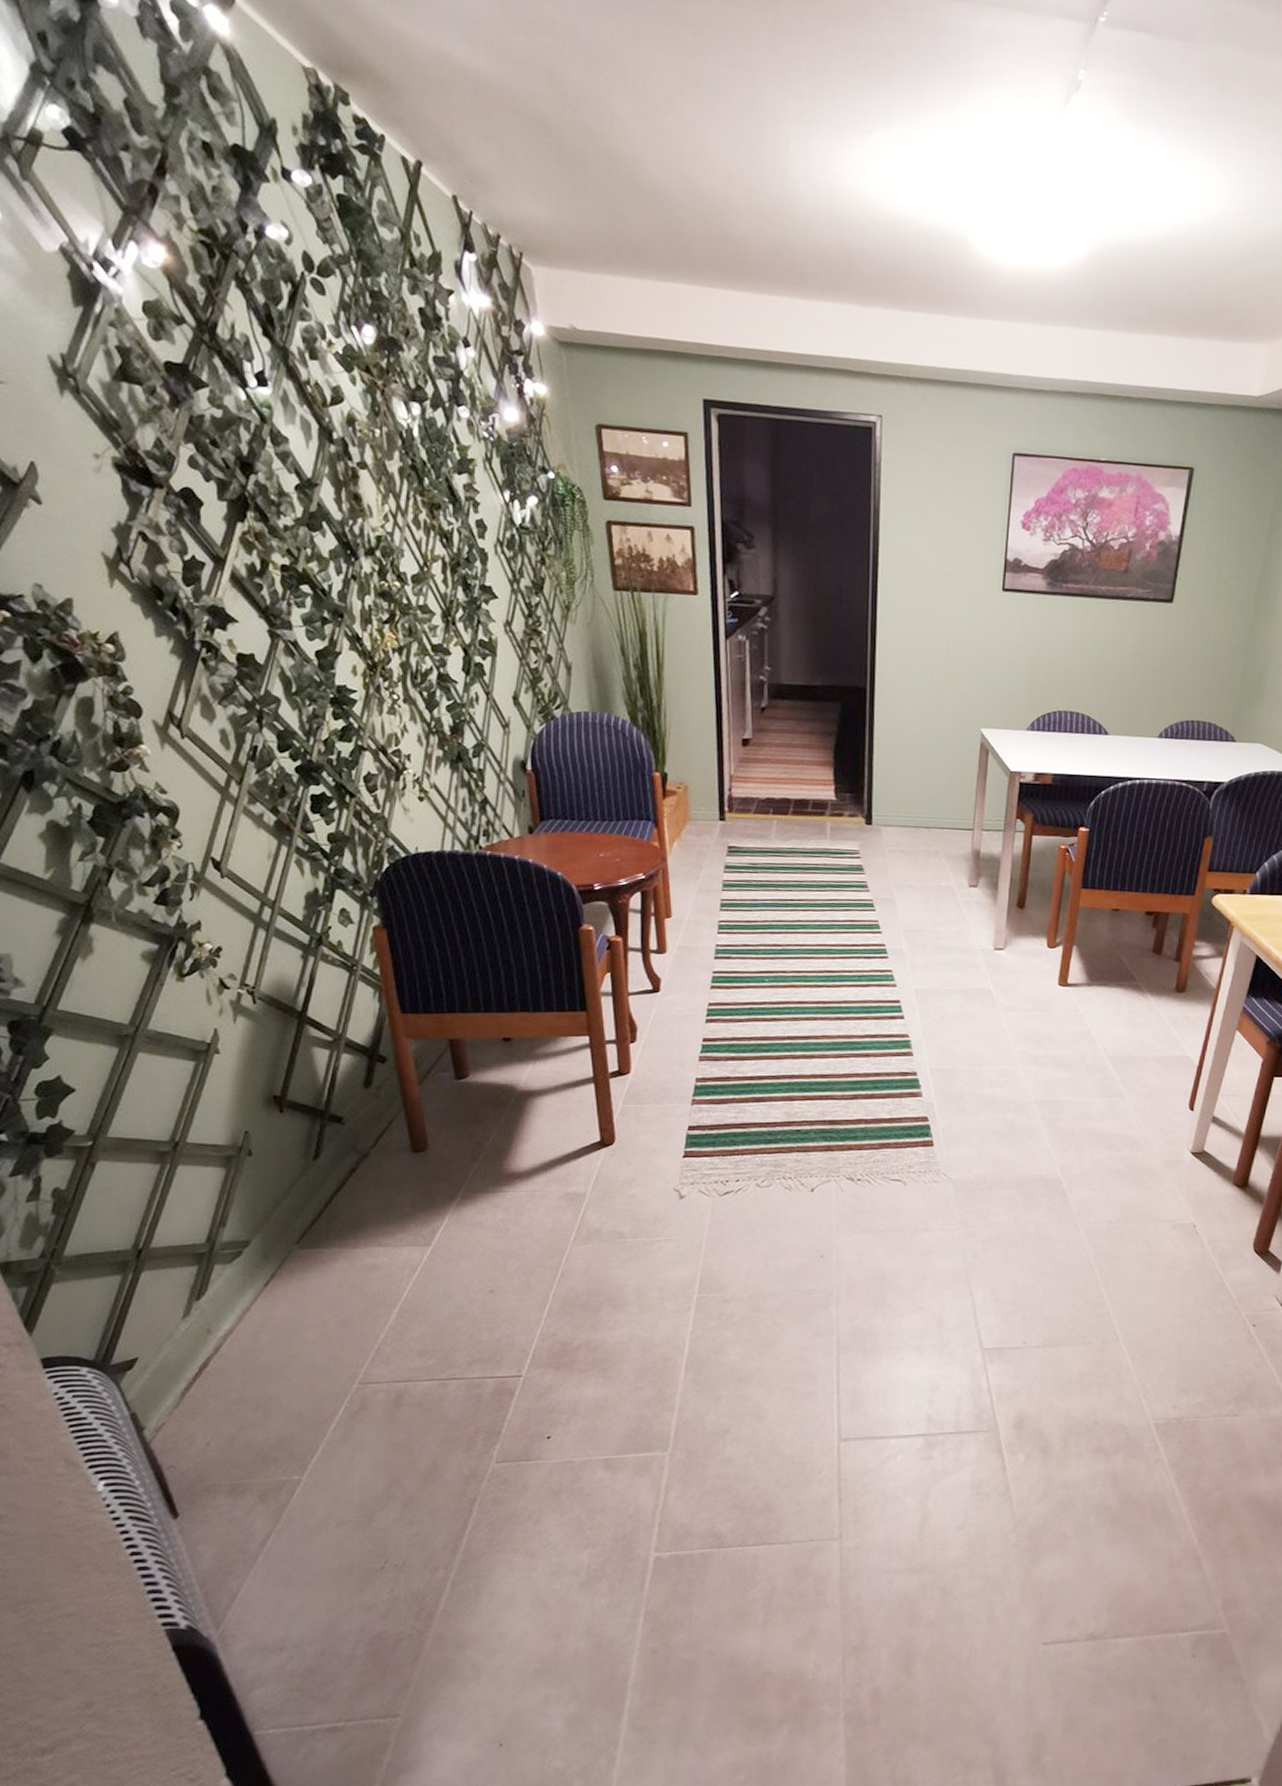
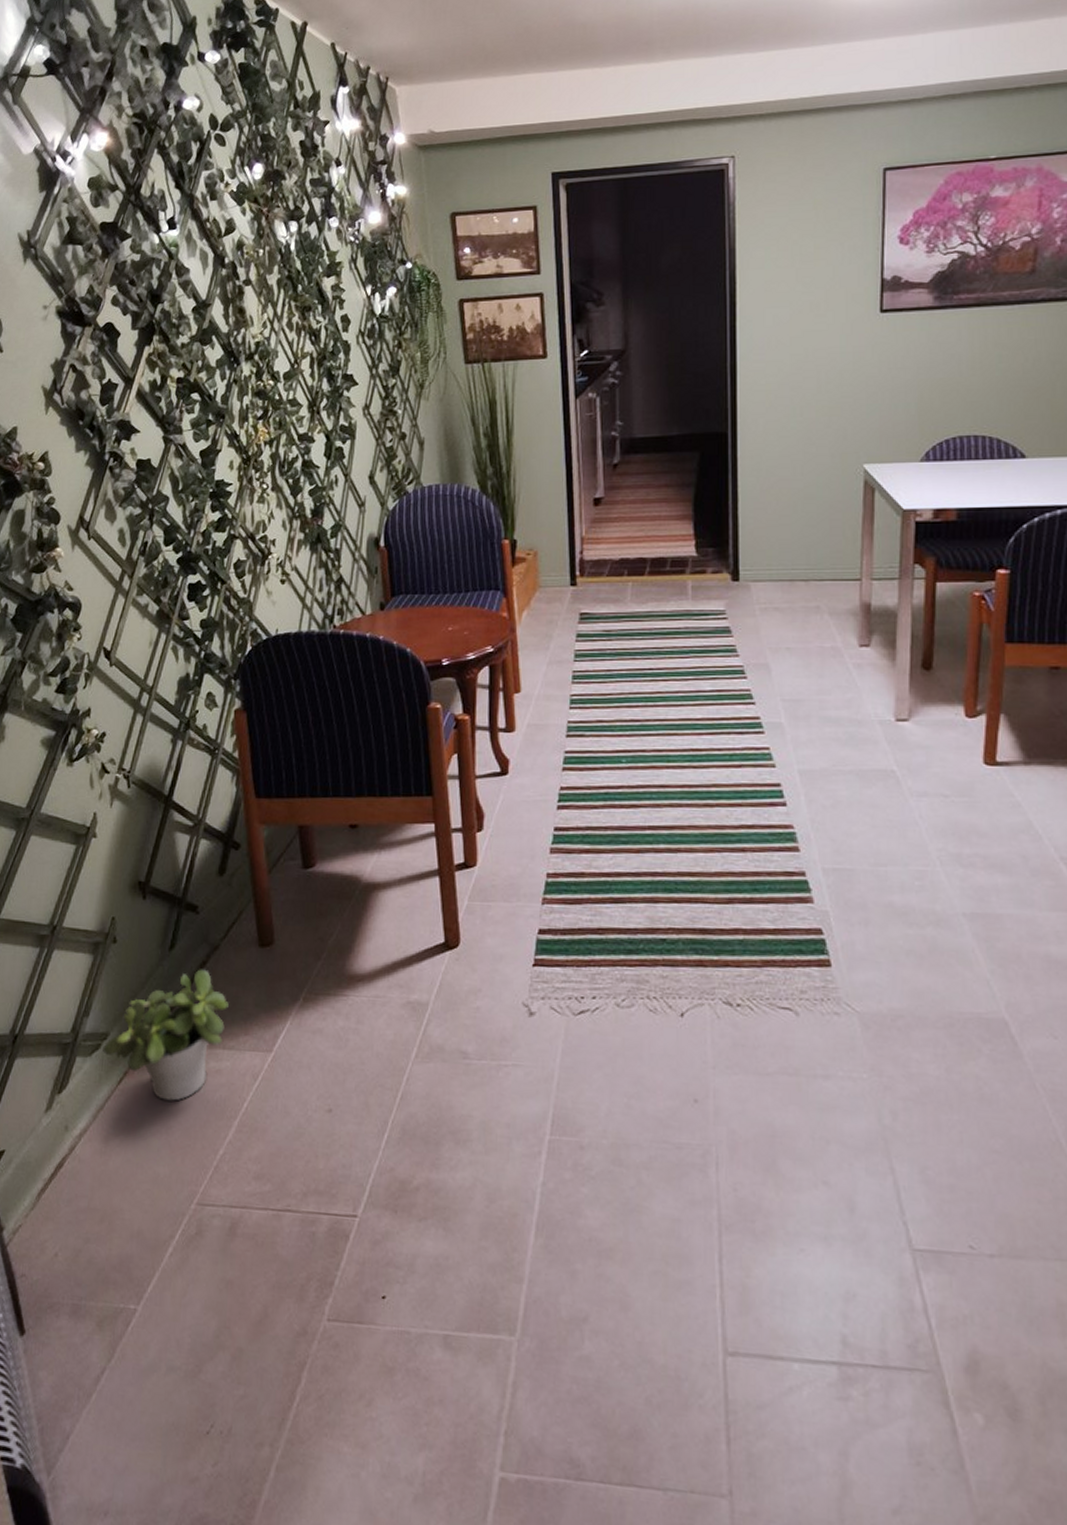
potted plant: none [245,1176,382,1297] -> present [103,969,229,1101]

